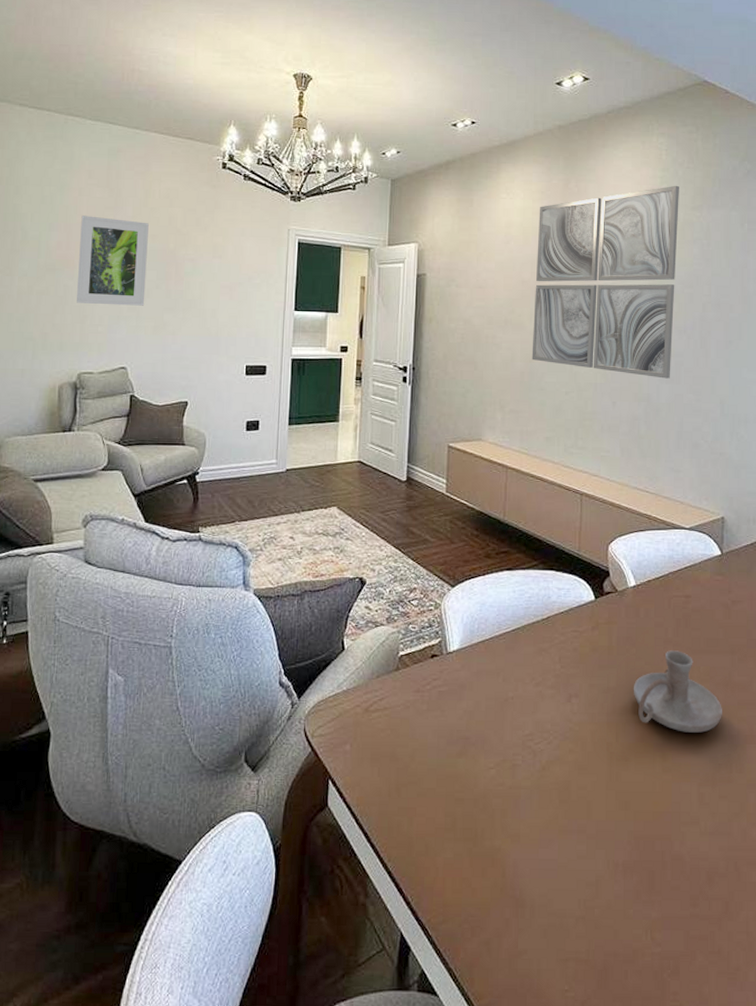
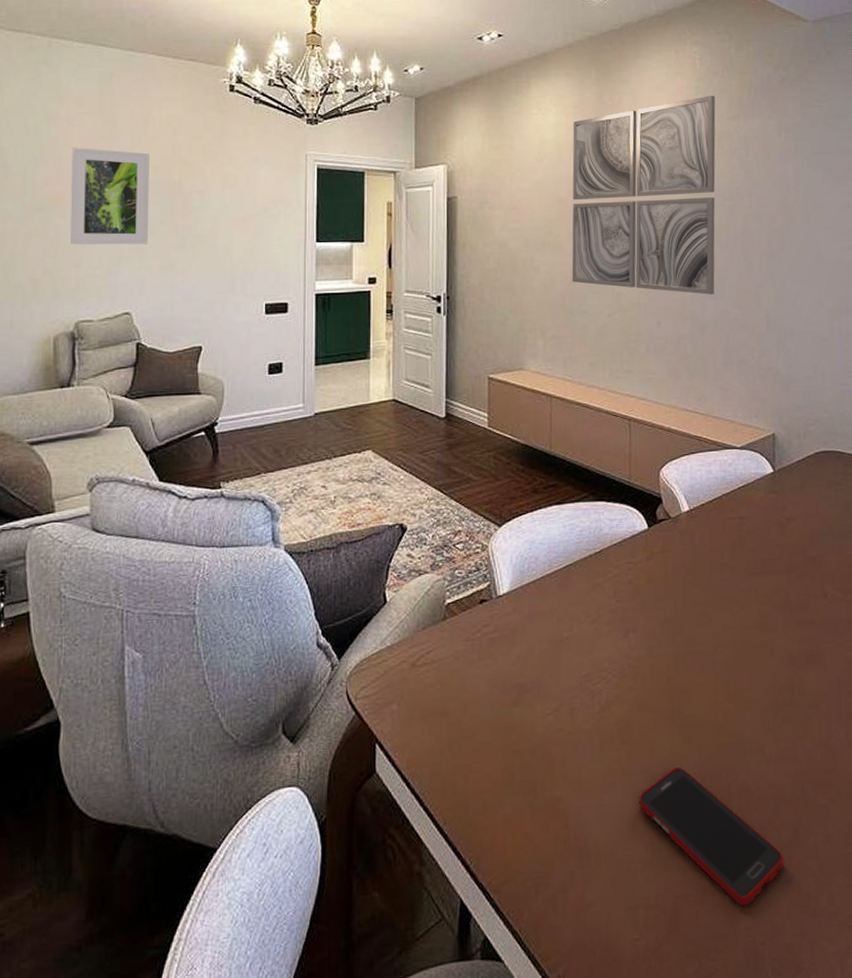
cell phone: none [573,830,714,972] -> present [638,766,784,907]
candle holder: present [633,650,722,733] -> none [691,574,782,658]

